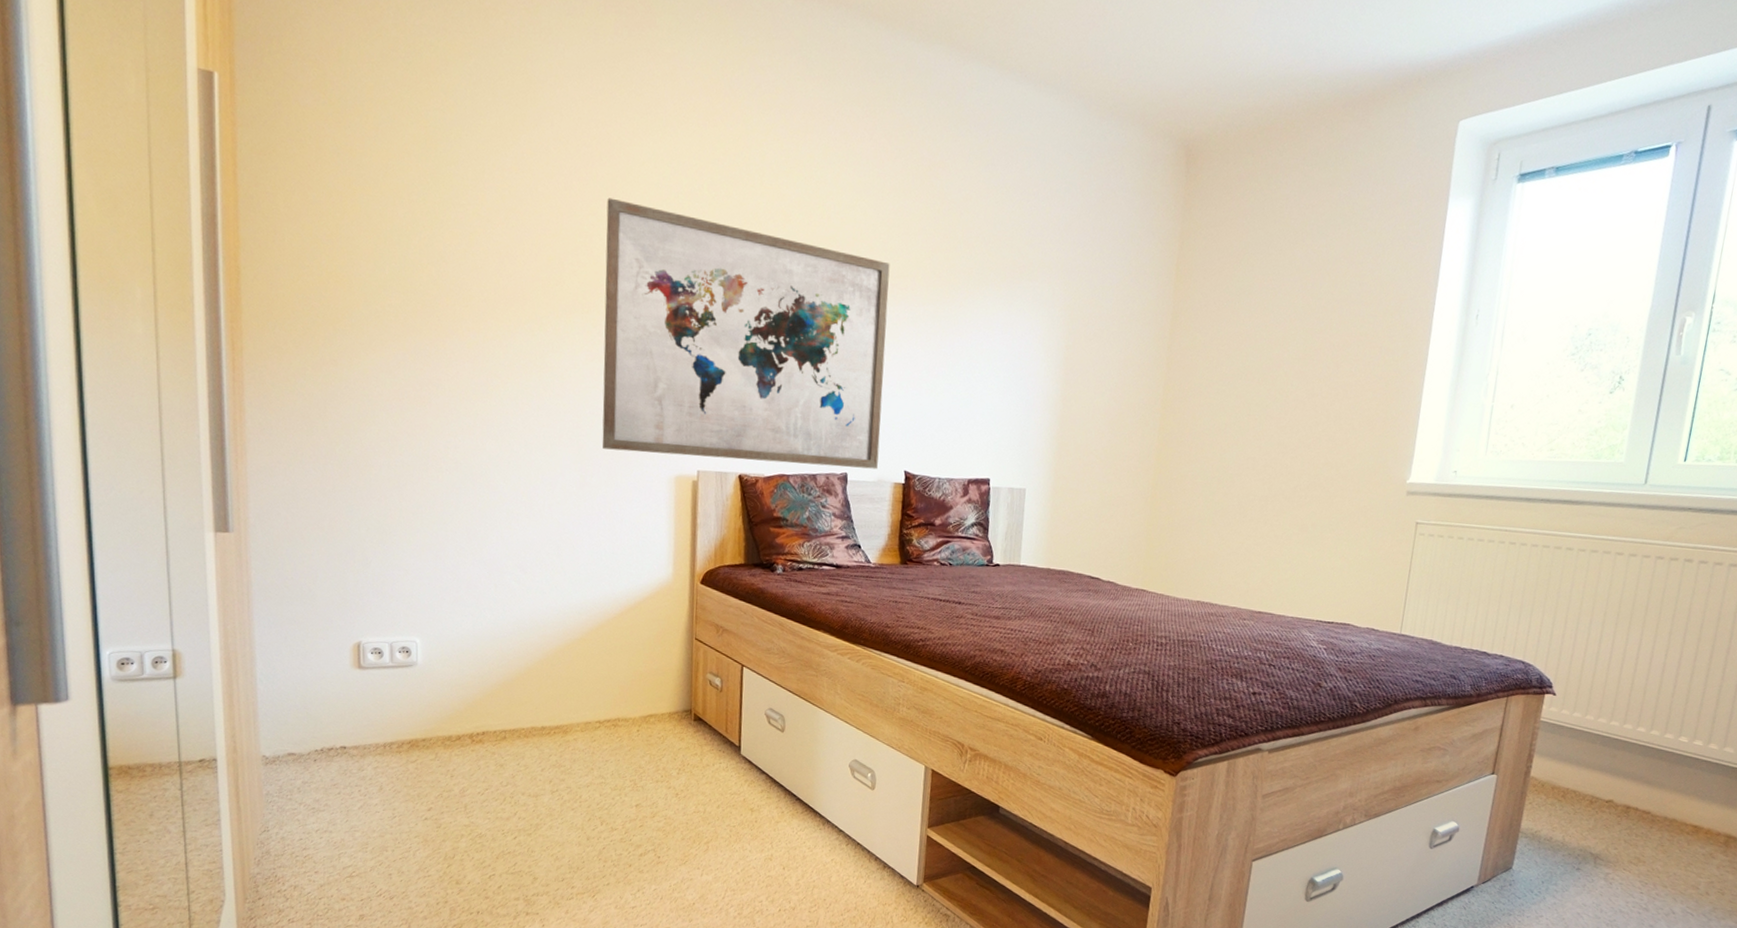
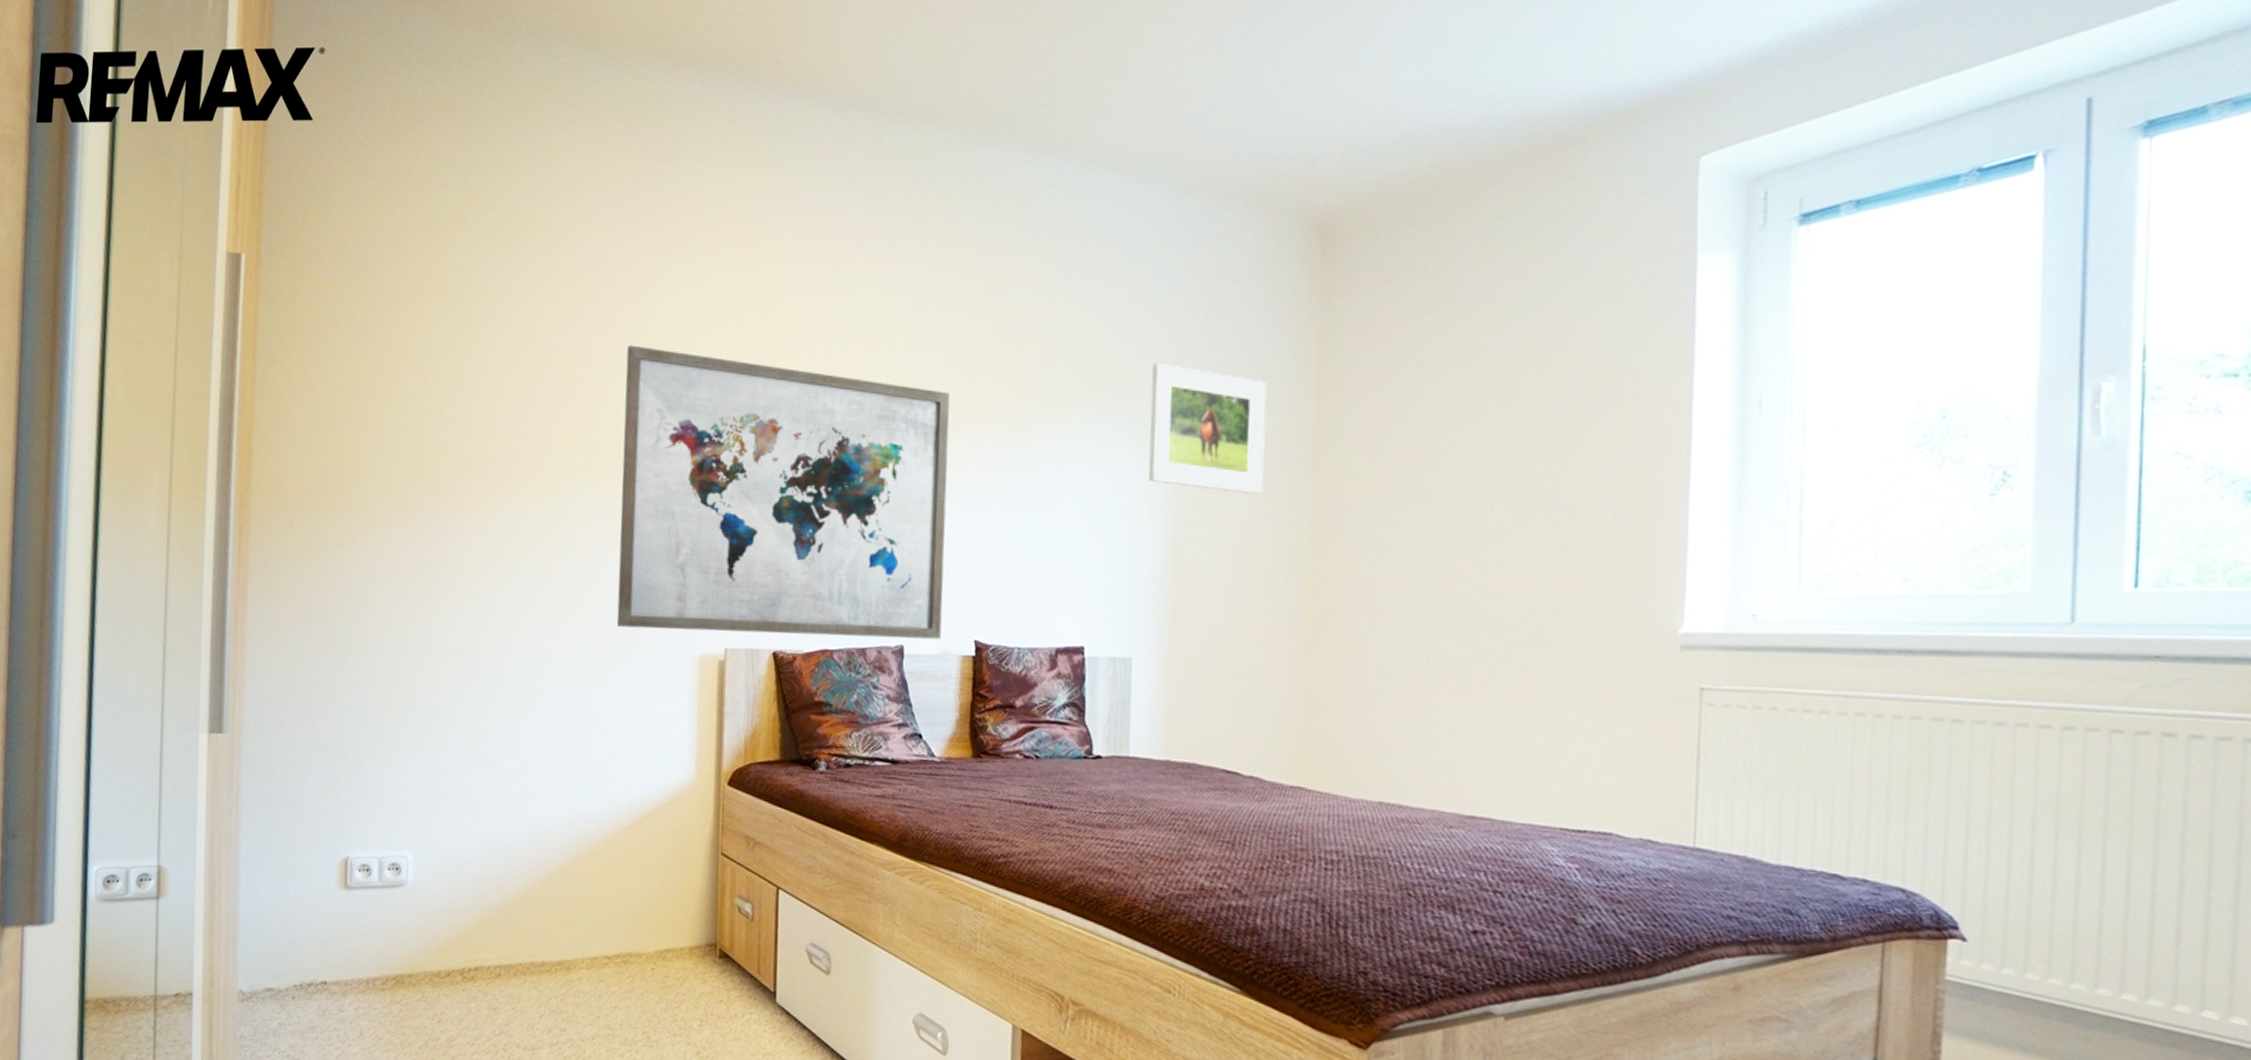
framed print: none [1045,250,1139,363] -> present [1148,362,1267,494]

